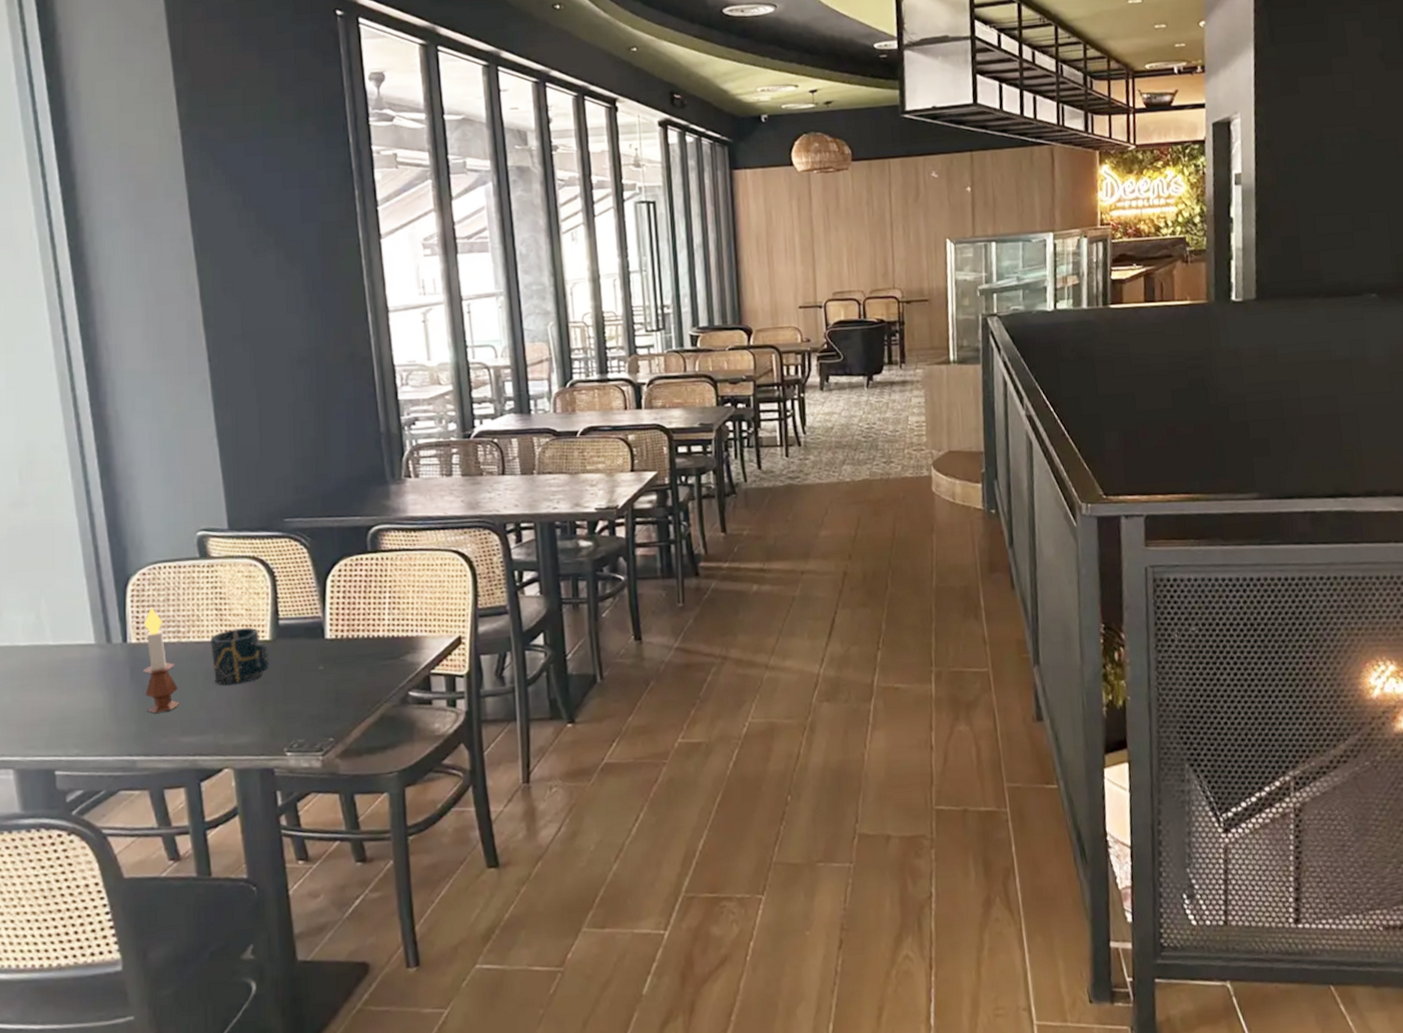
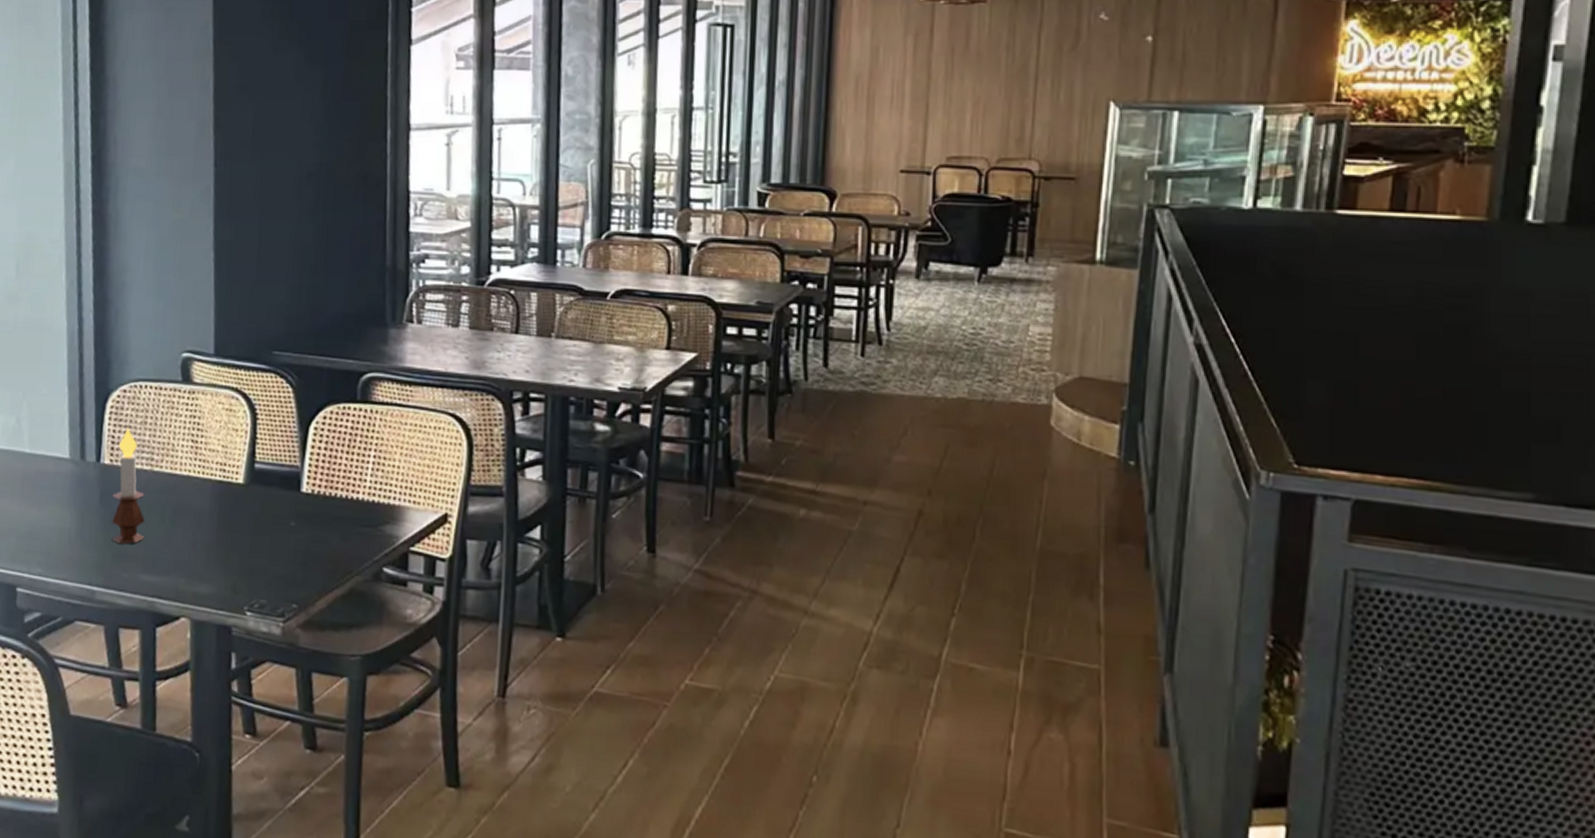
cup: present [210,627,270,686] -> none [182,465,240,527]

